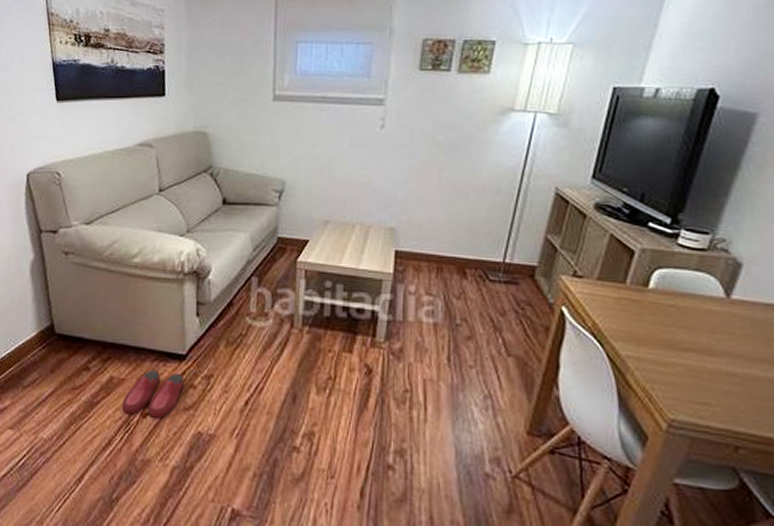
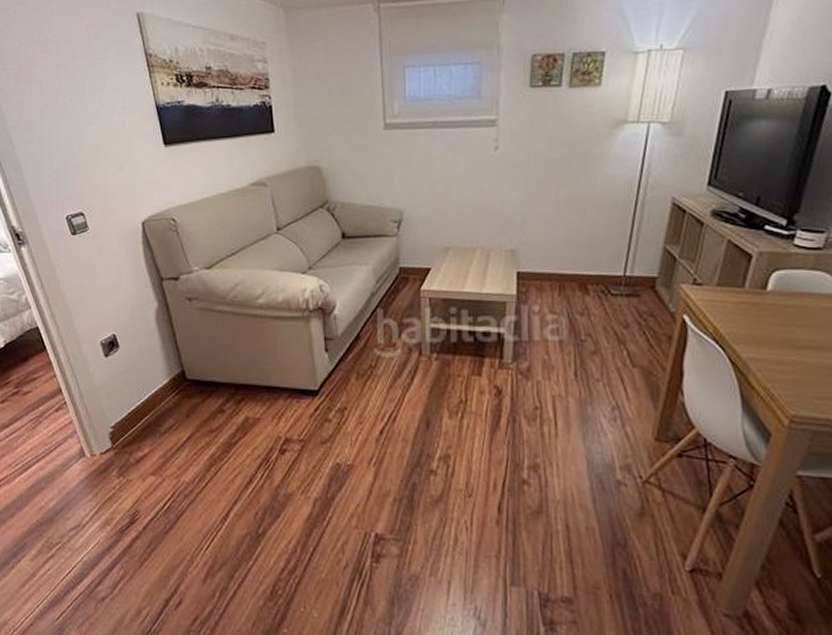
slippers: present [121,369,184,418] -> none [259,407,318,453]

